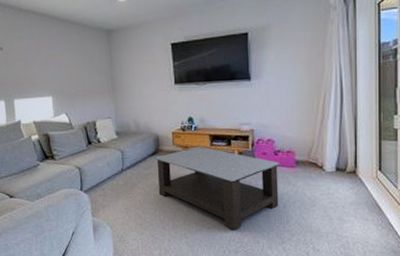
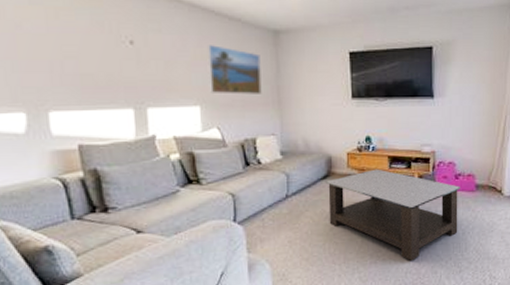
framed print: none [55,46,99,86] -> present [206,45,262,94]

